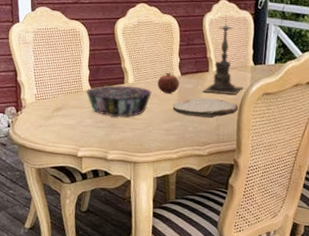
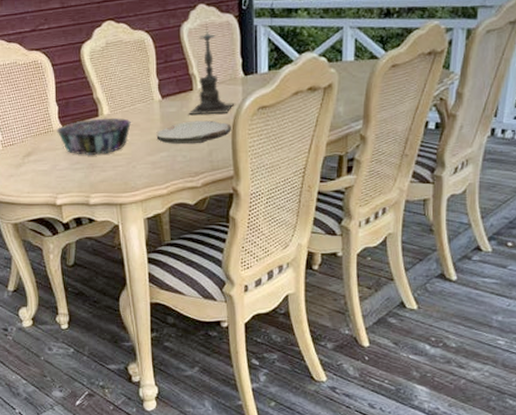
fruit: present [157,72,180,94] -> none [135,96,161,122]

